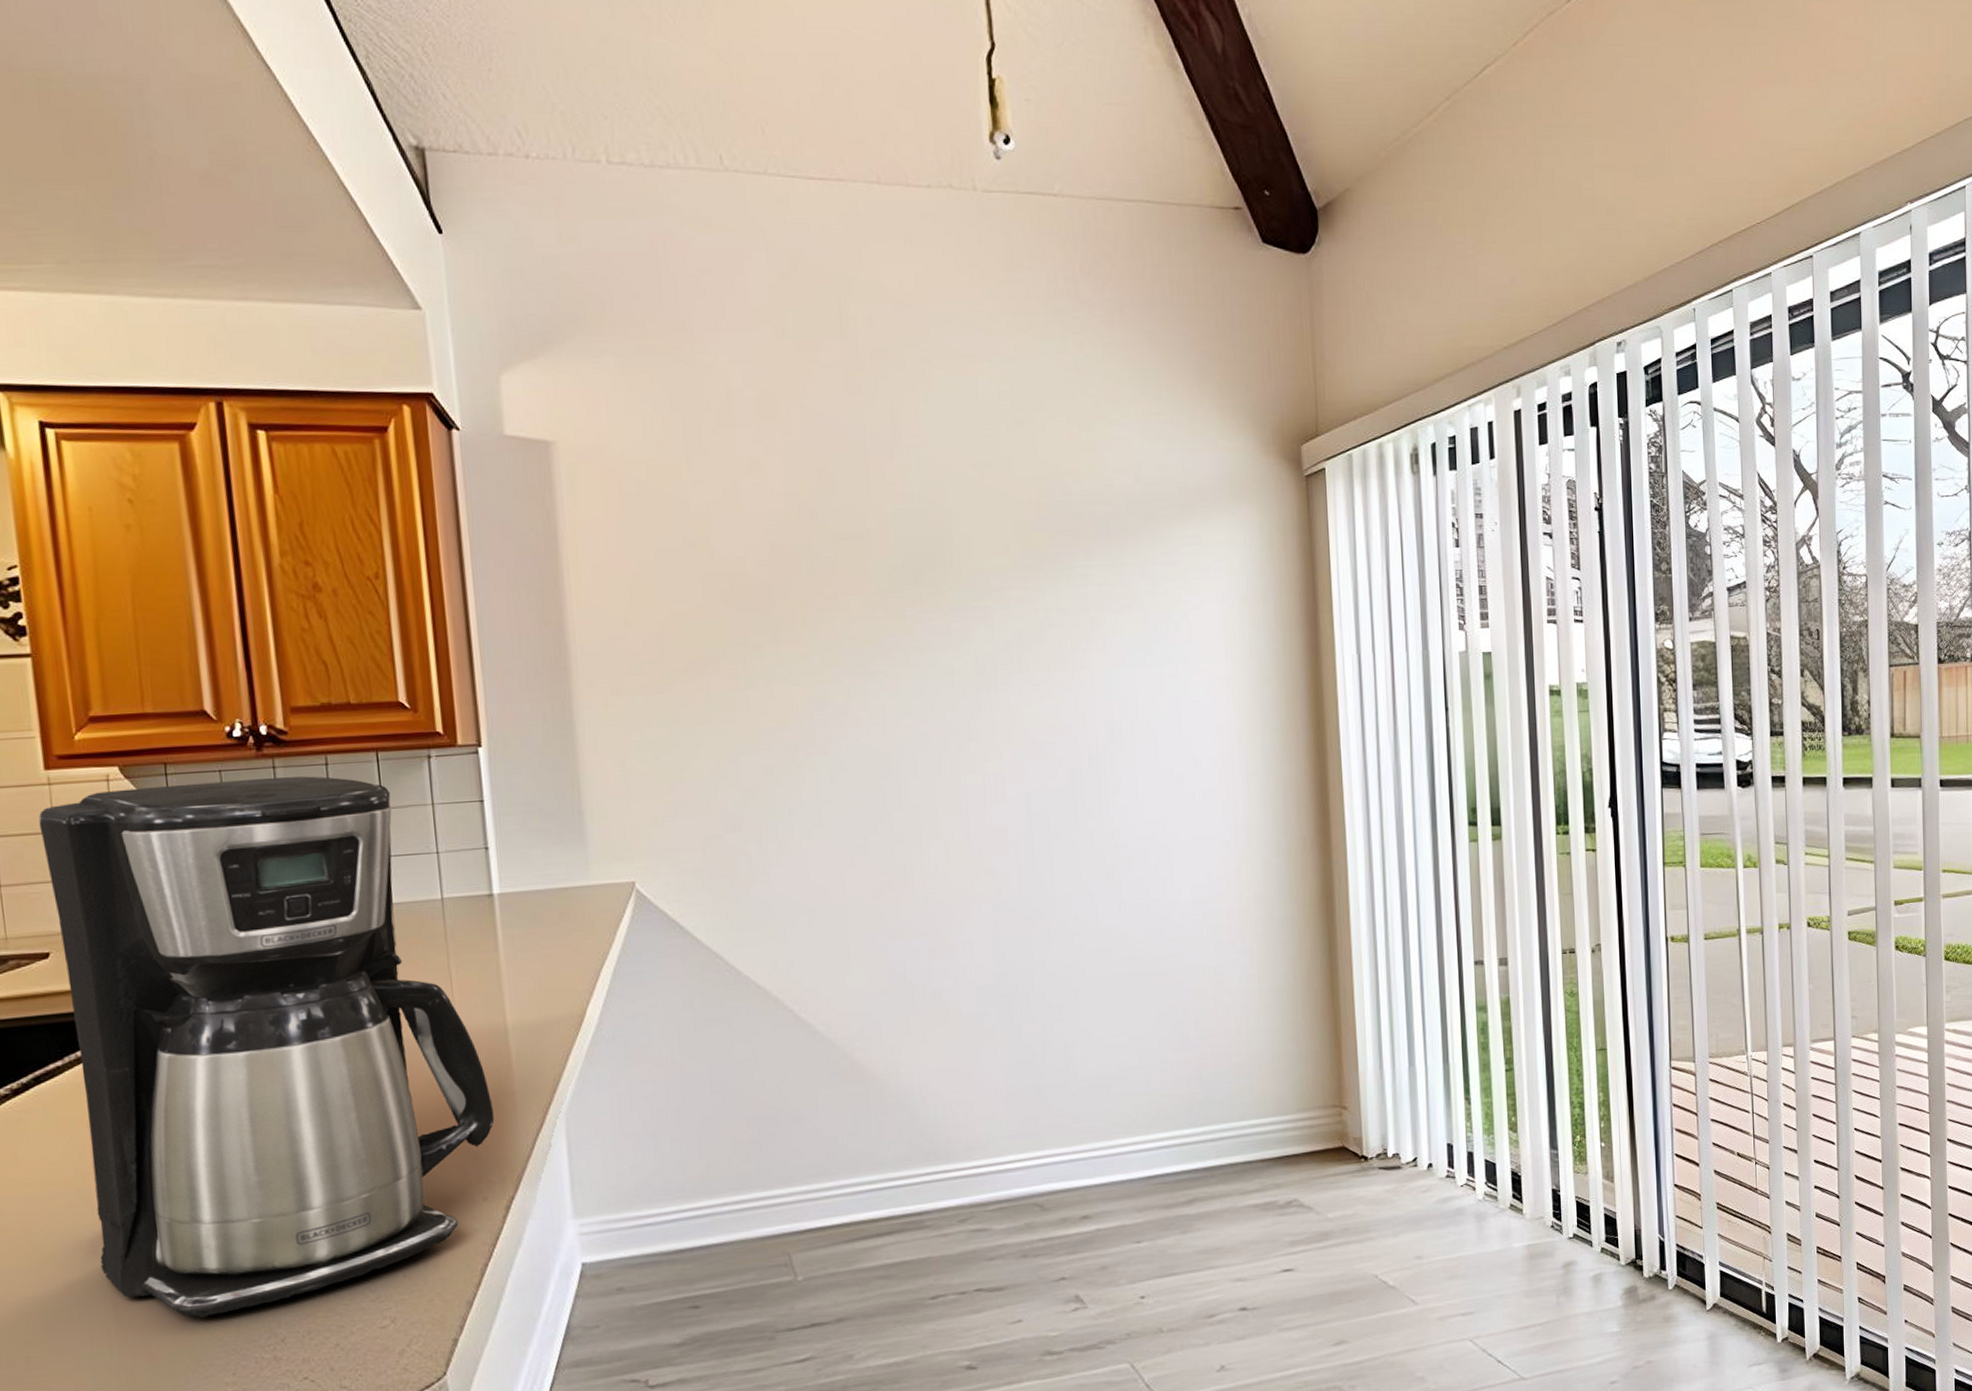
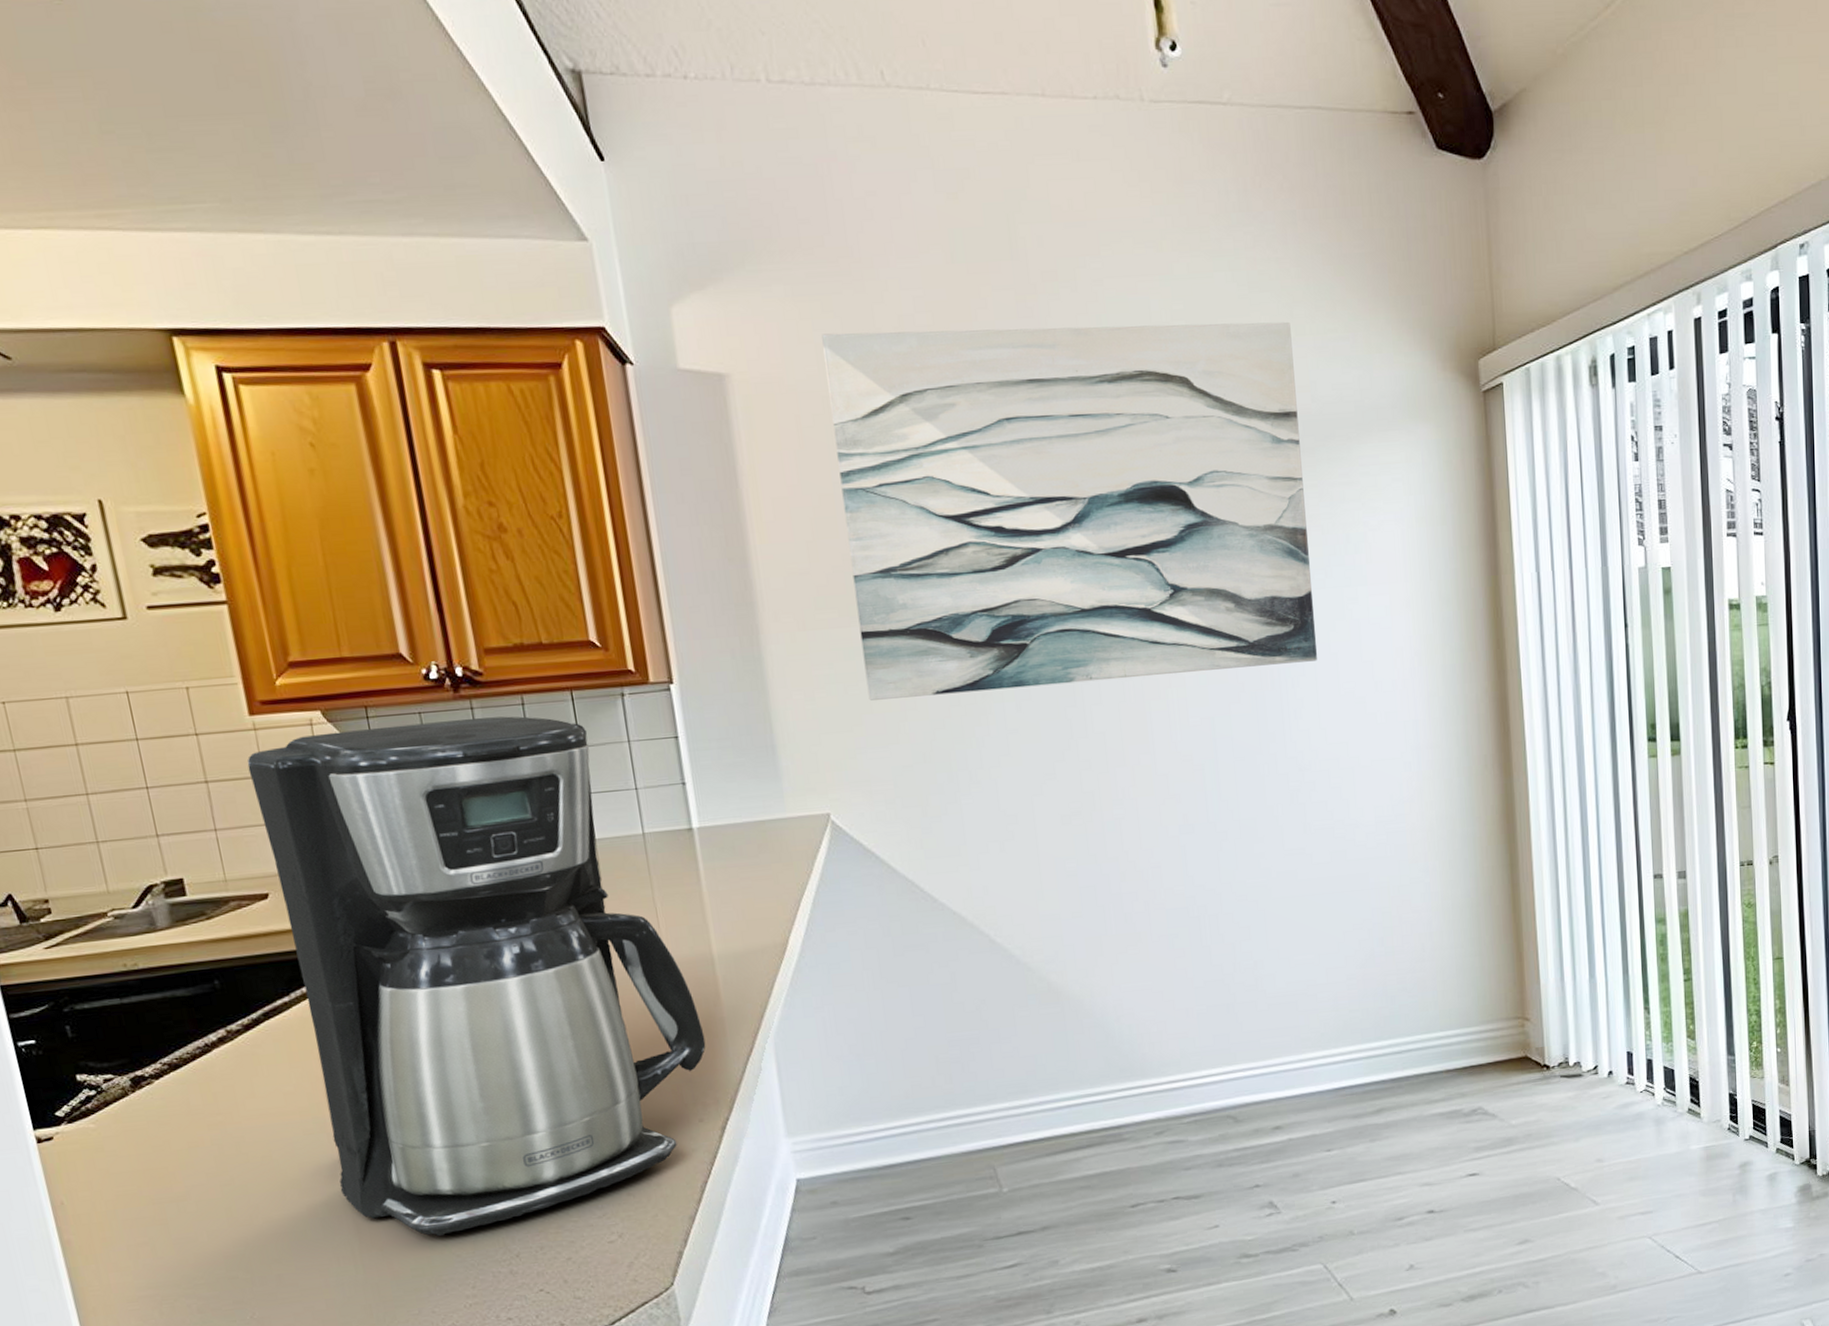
wall art: none [649,404,1137,768] -> present [822,321,1318,700]

